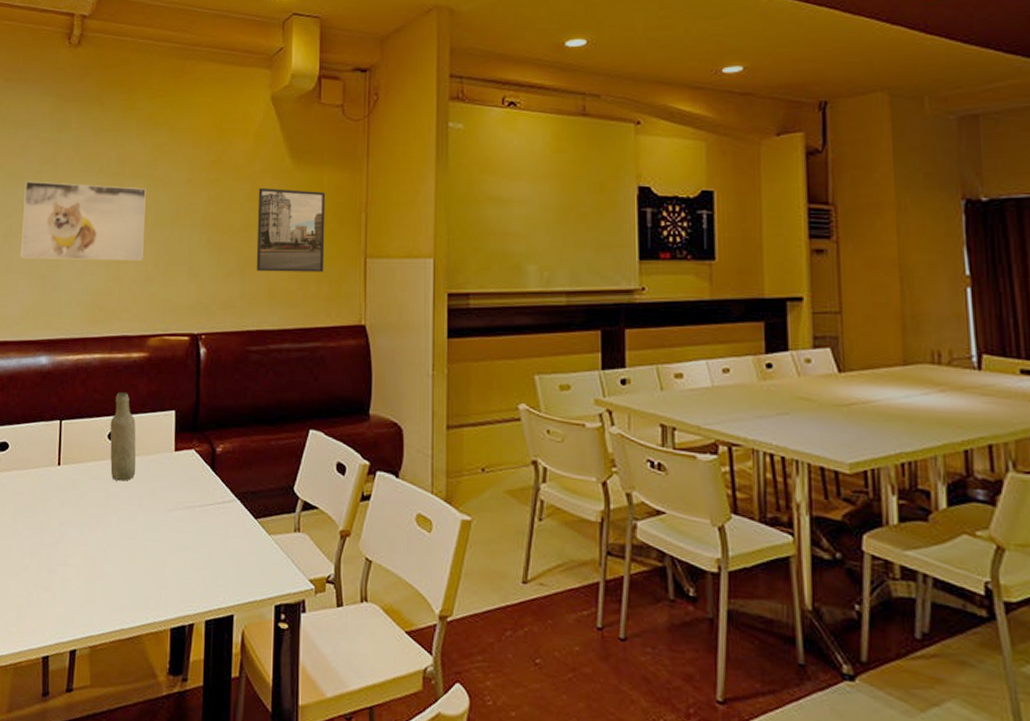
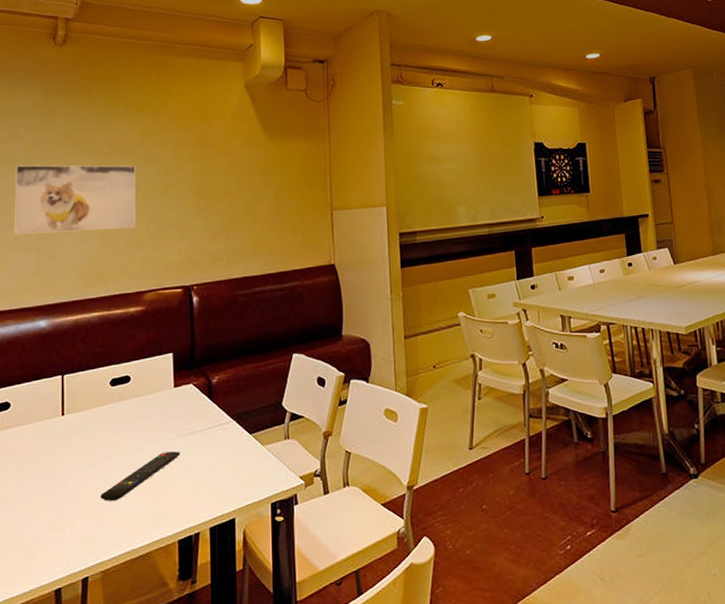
remote control: none [92,524,178,570] -> present [101,451,180,501]
bottle: present [110,393,136,481] -> none [111,343,139,421]
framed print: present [256,187,326,273] -> none [238,159,298,229]

